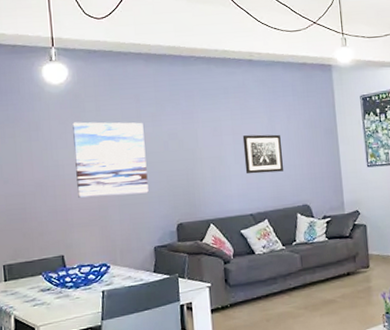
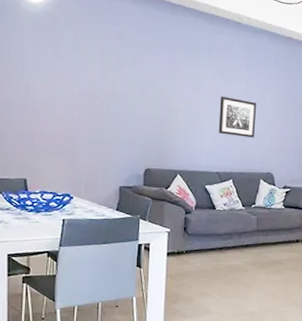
wall art: present [72,122,149,199] -> none [47,47,123,134]

